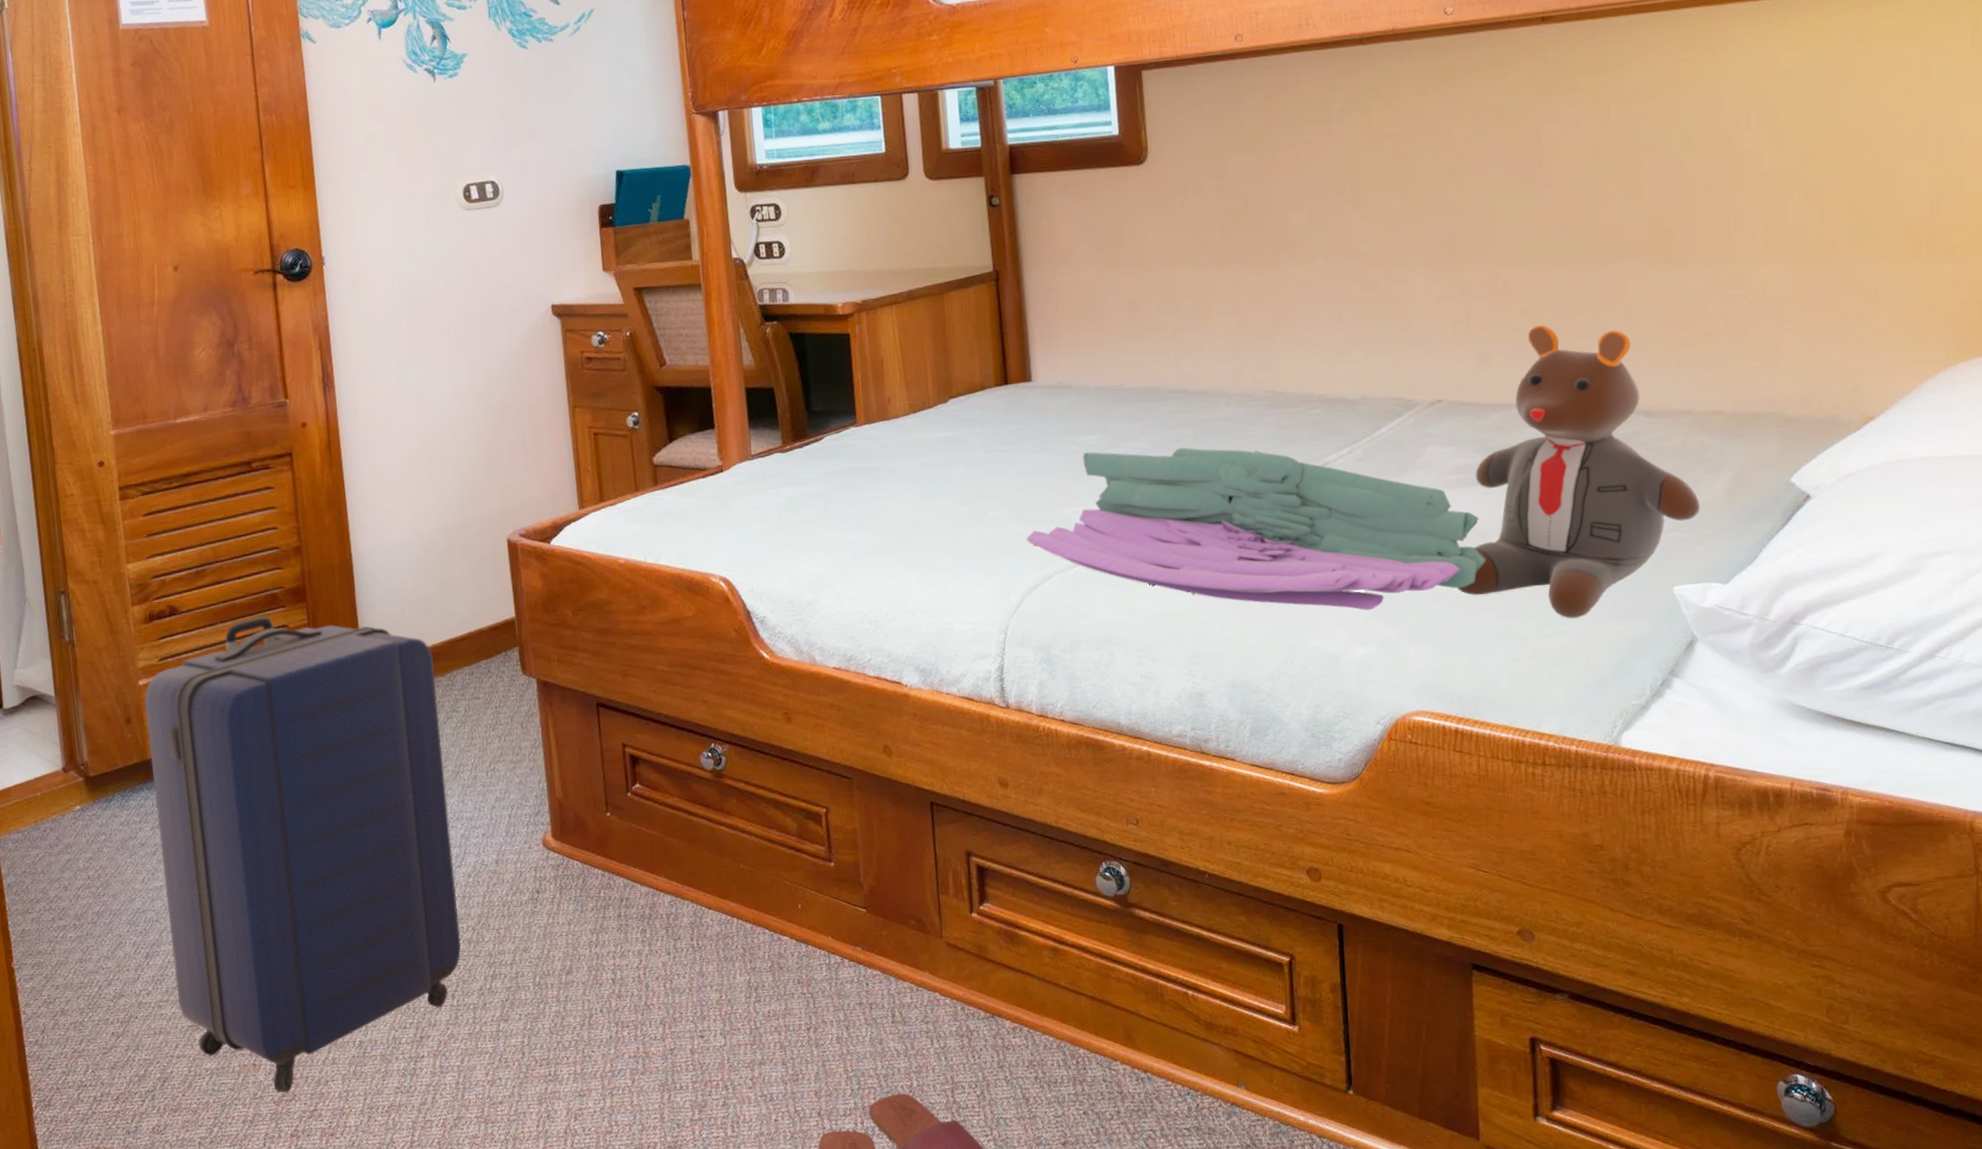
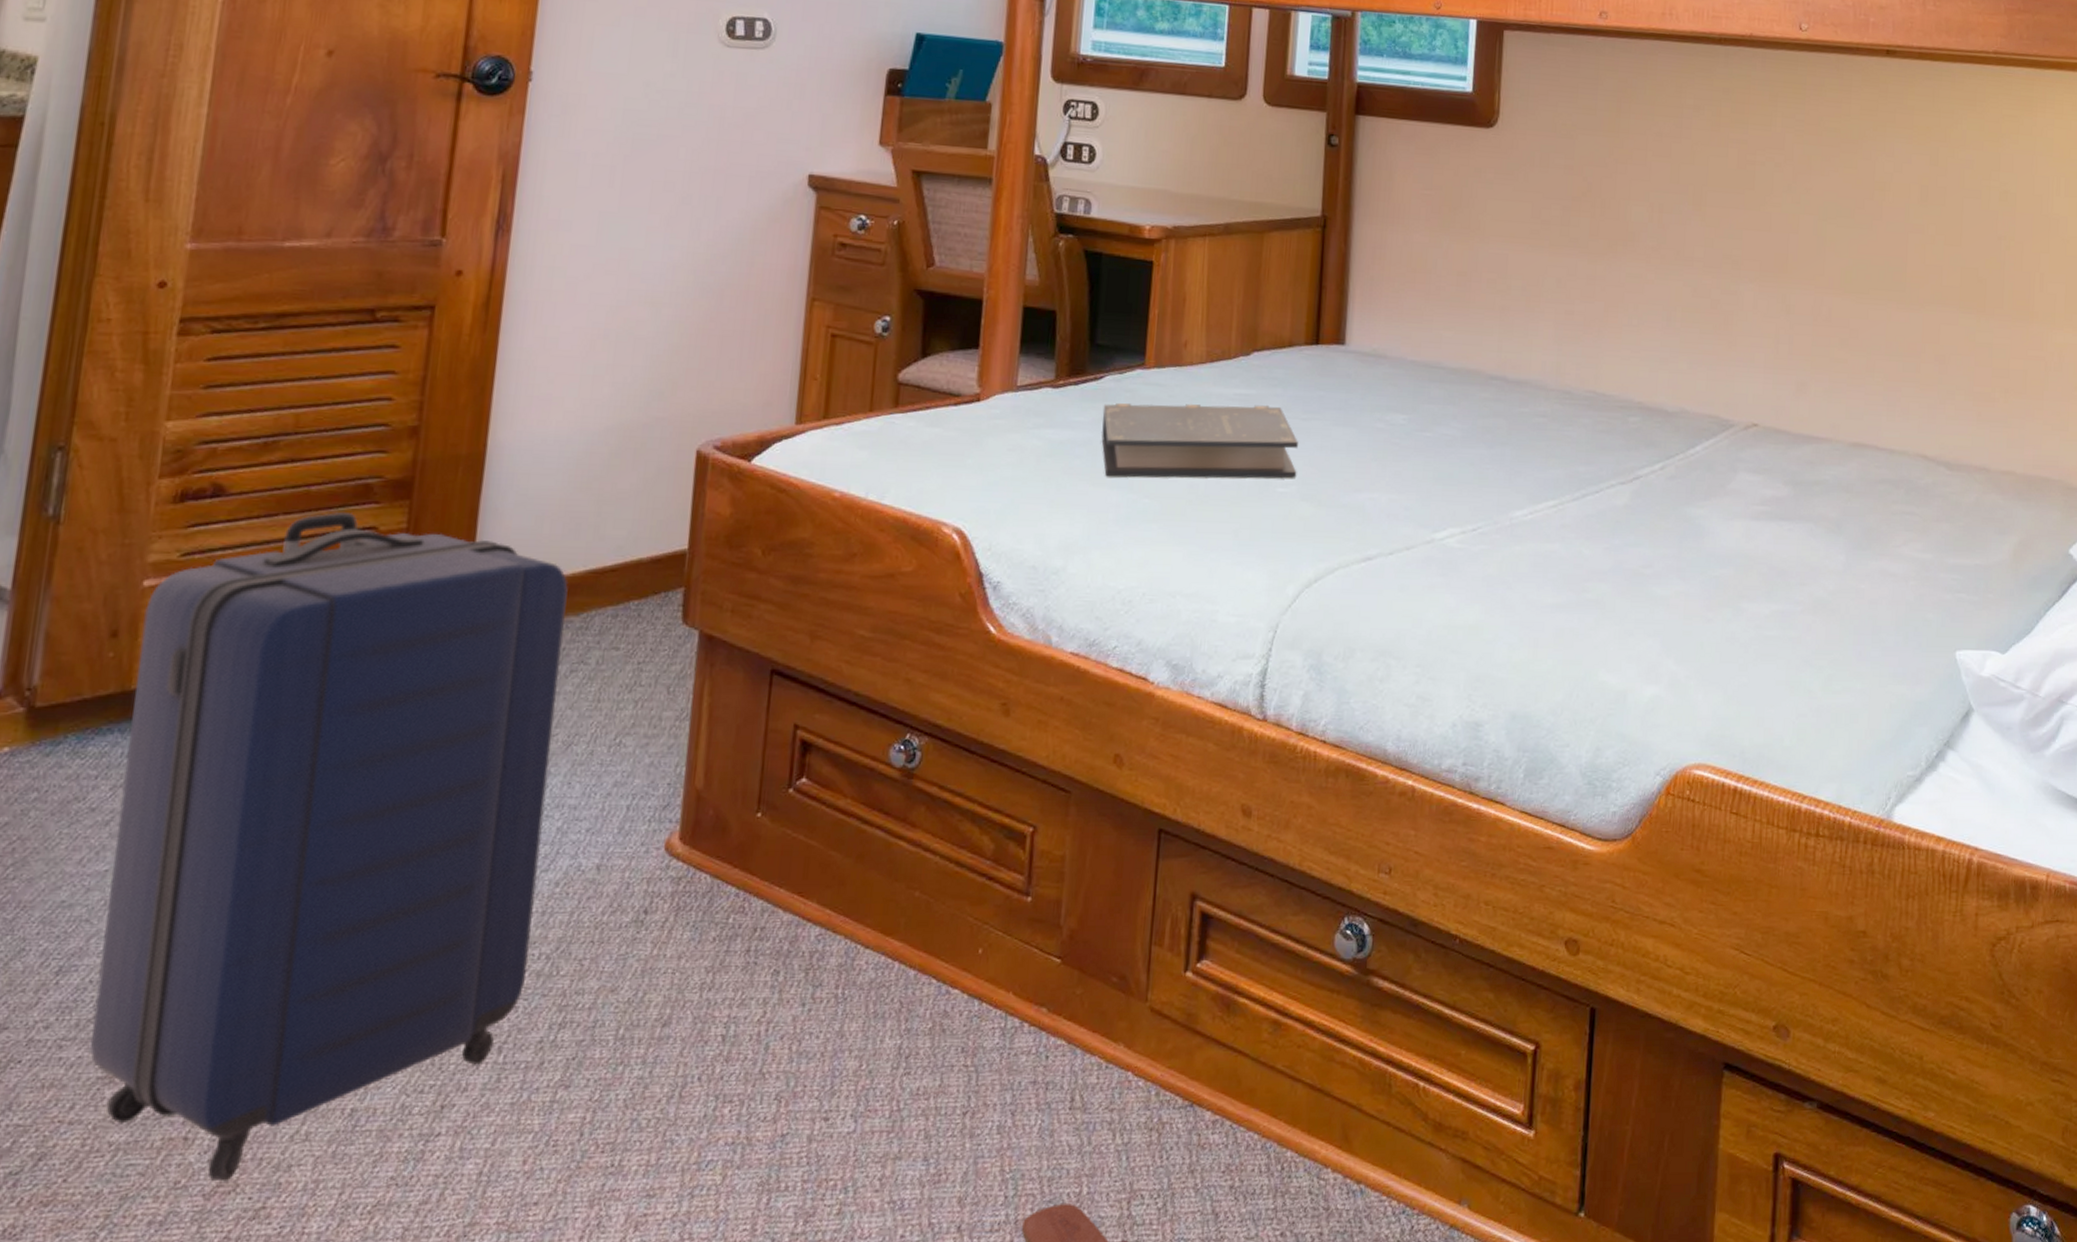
book: none [827,443,1005,521] -> present [1101,403,1298,478]
towel: present [1026,447,1487,611] -> none [1313,432,1783,646]
teddy bear: present [1458,324,1701,619] -> none [1752,358,1987,676]

